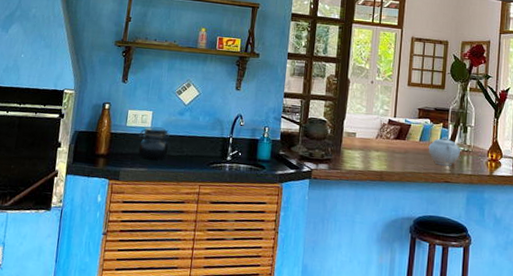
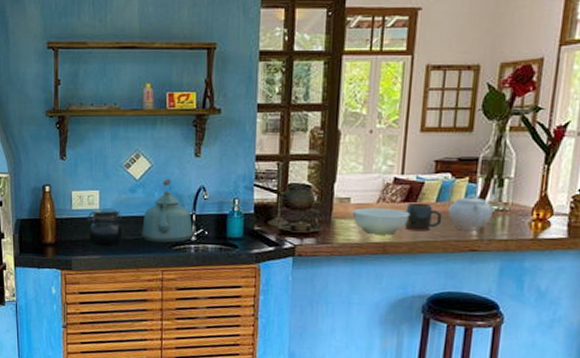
kettle: none [185,105,230,162] -> present [142,178,194,244]
bowl: none [357,142,401,165] -> present [352,208,410,235]
mug: none [396,140,424,165] -> present [404,202,443,232]

